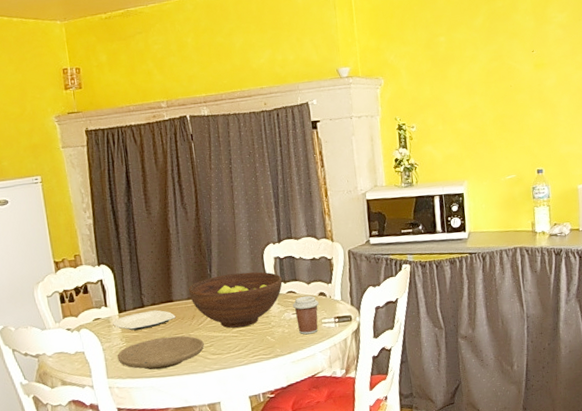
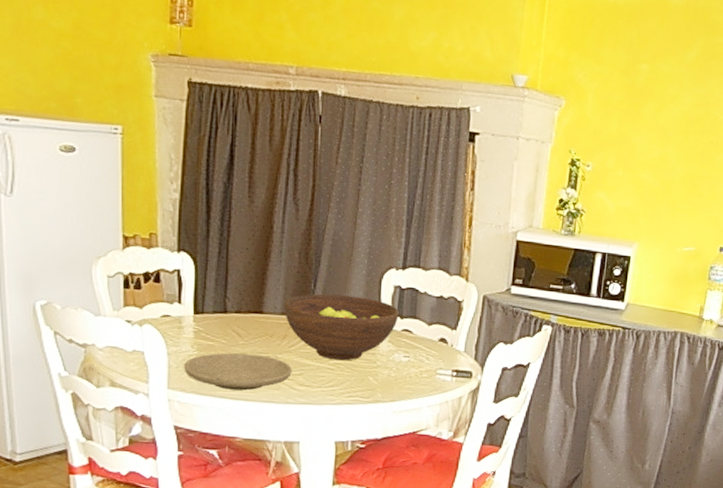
plate: present [111,310,176,331] -> none [183,318,263,340]
coffee cup: present [292,295,319,335] -> none [406,338,437,384]

